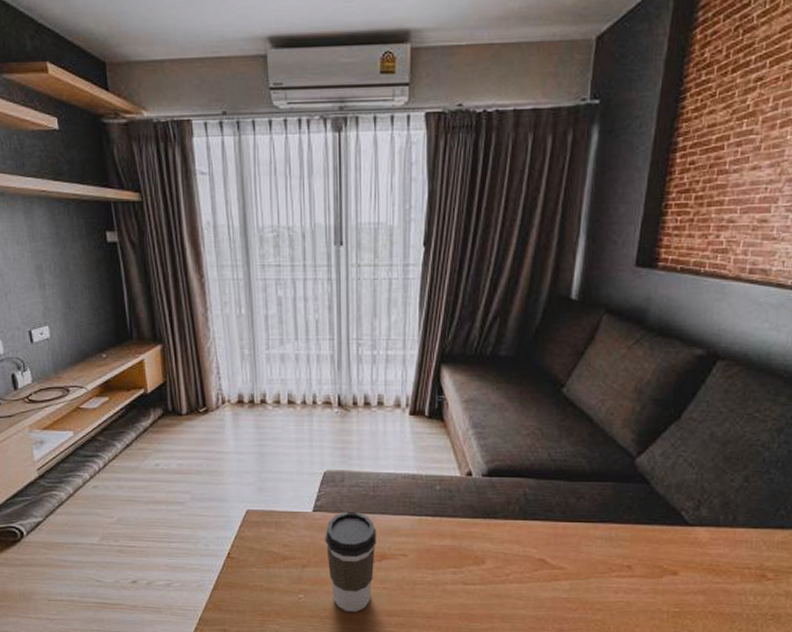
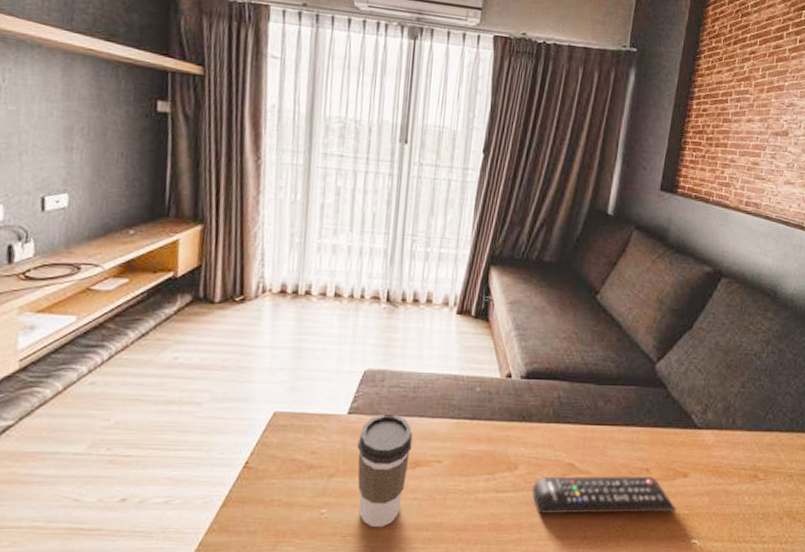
remote control: none [501,572,664,608] -> present [531,477,676,514]

